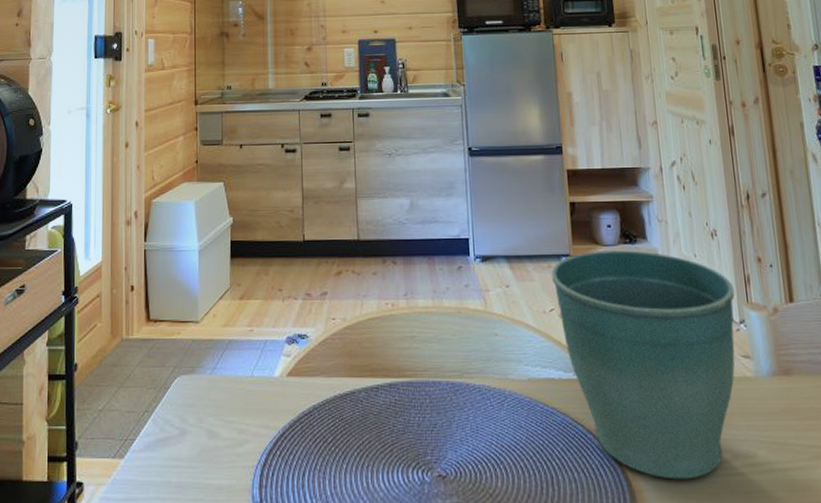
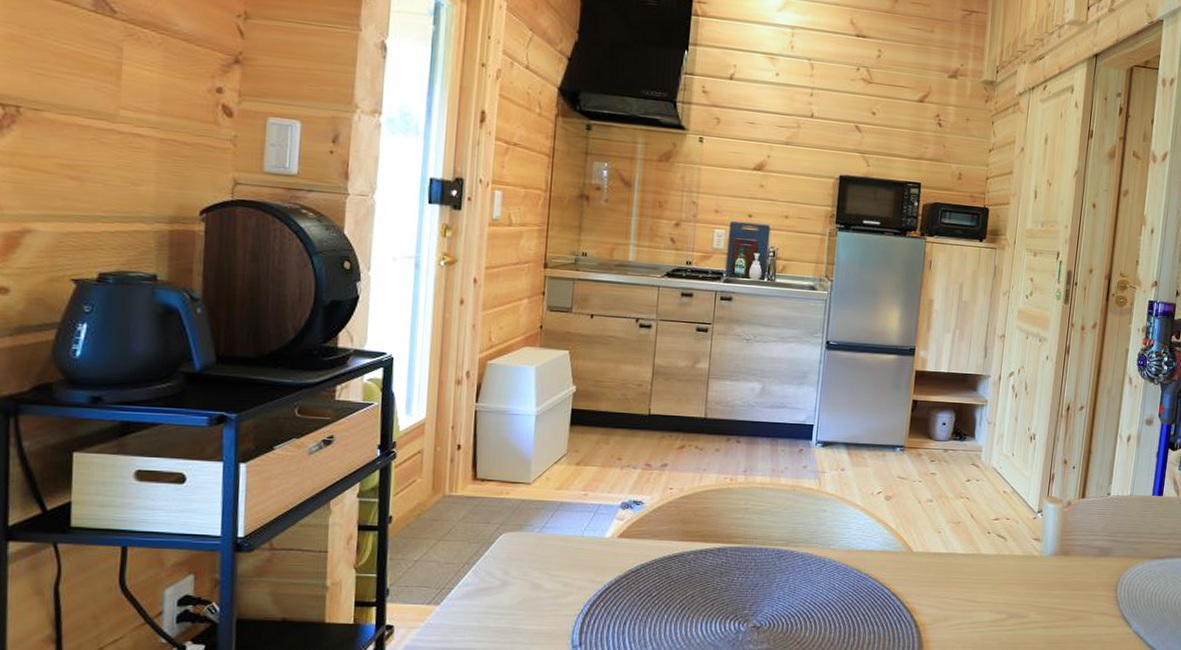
flower pot: present [551,250,735,480] -> none [884,444,1040,633]

